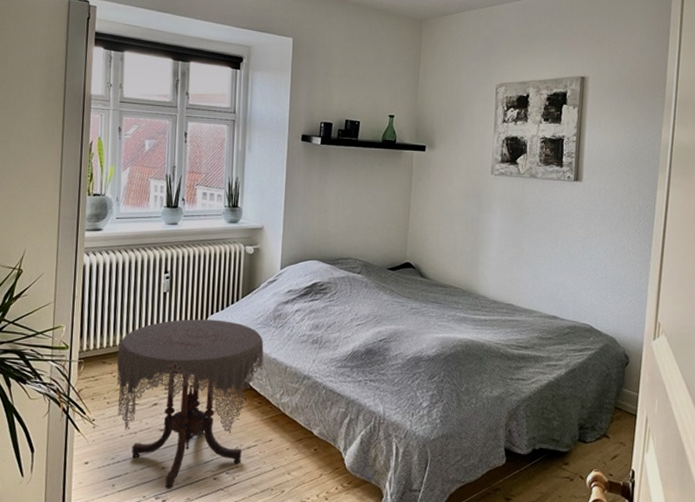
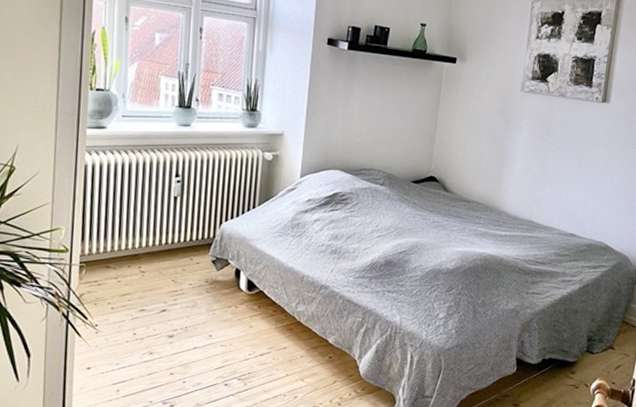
side table: present [116,319,264,490] -> none [121,225,281,396]

